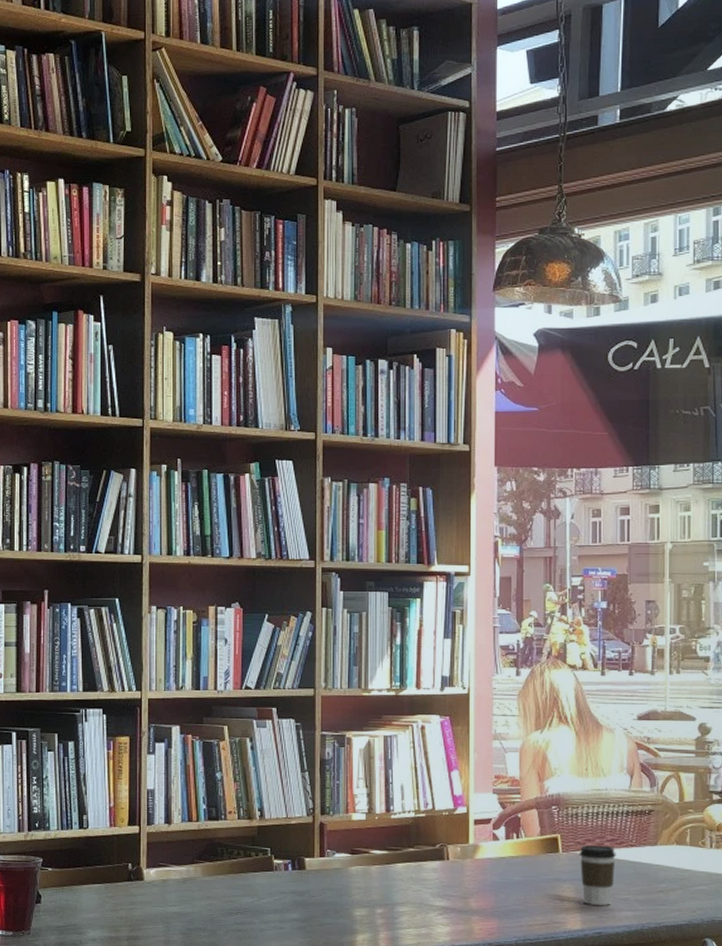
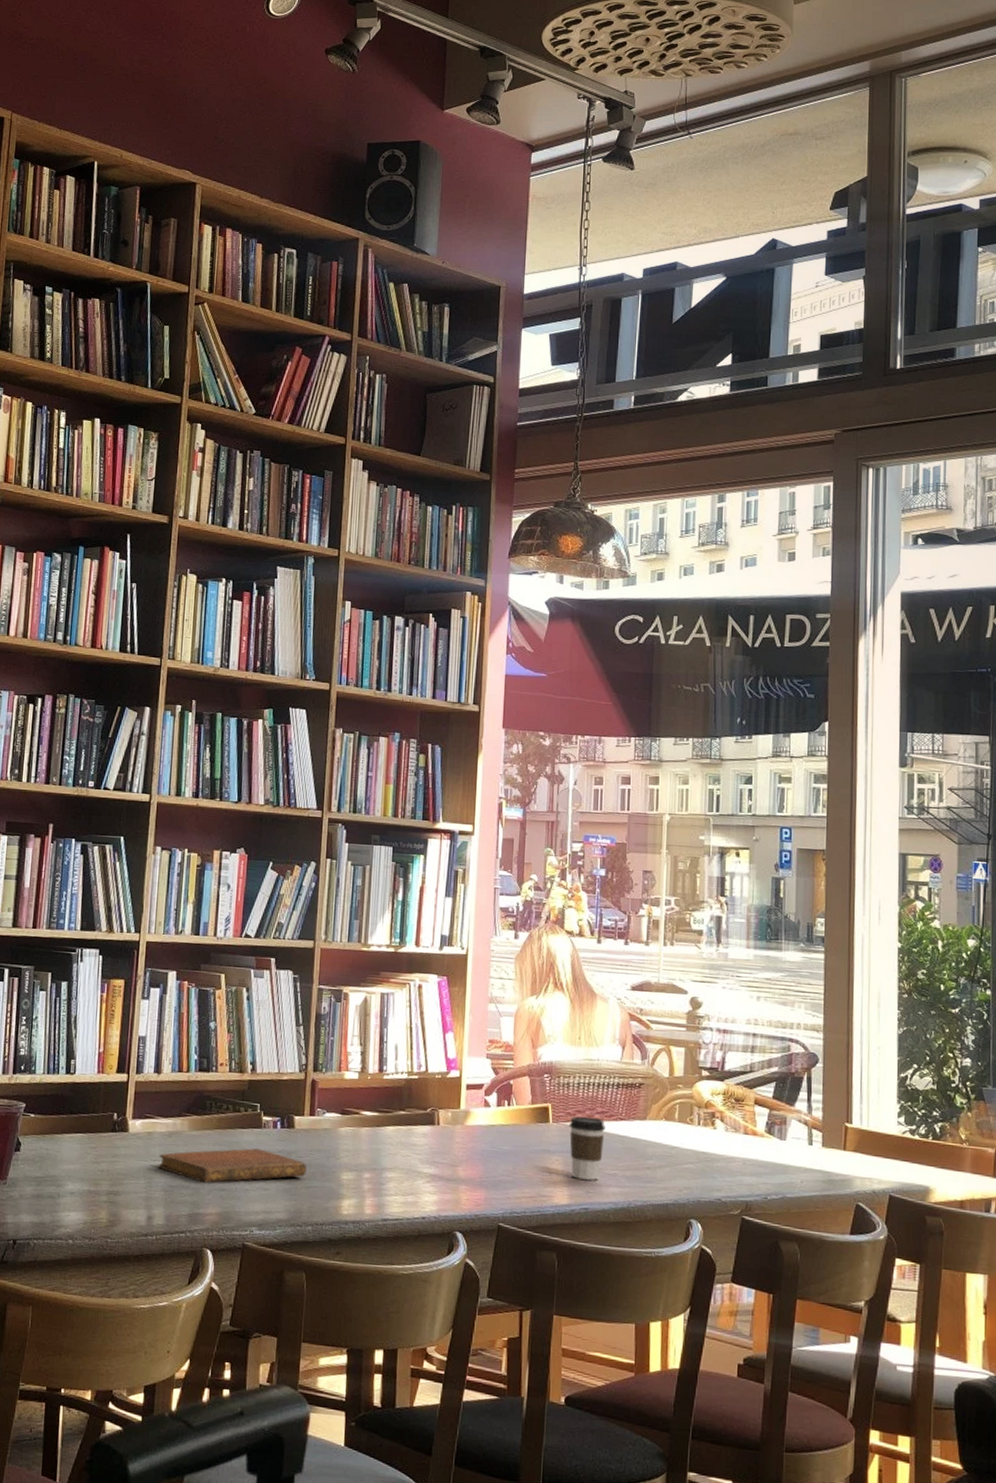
notebook: none [174,890,319,925] -> present [157,1148,306,1183]

